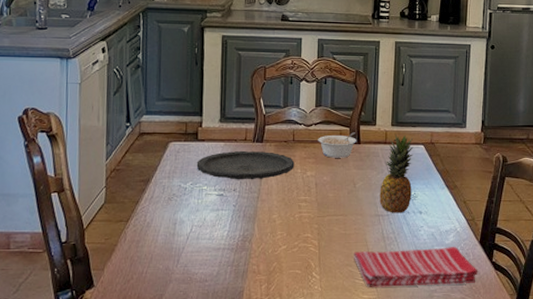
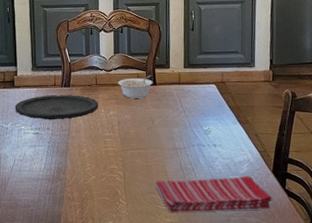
fruit: present [379,134,414,213] -> none [176,75,206,147]

